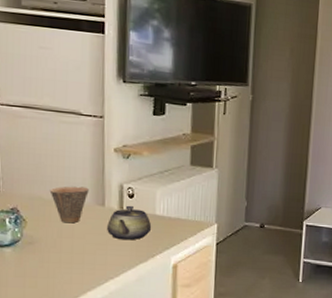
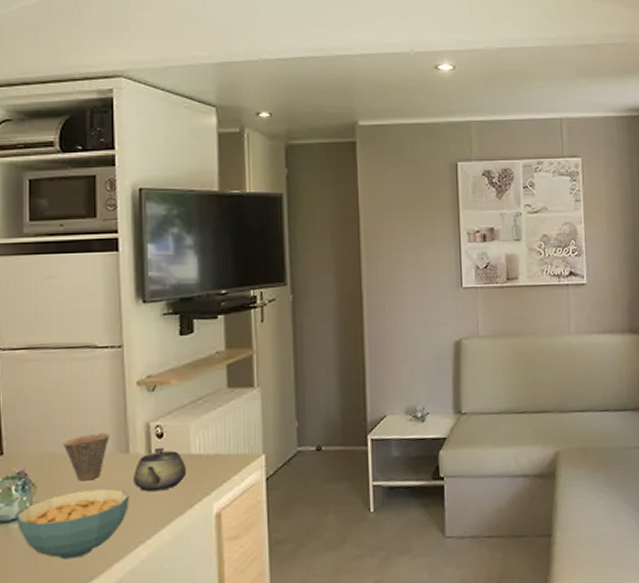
cereal bowl: none [9,230,104,283] -> present [16,488,130,560]

